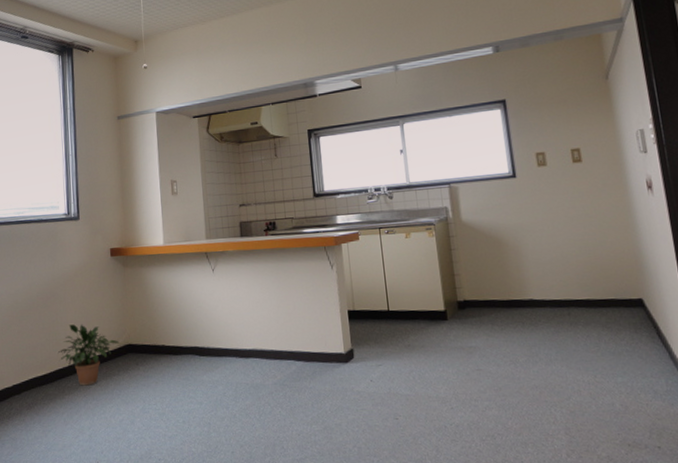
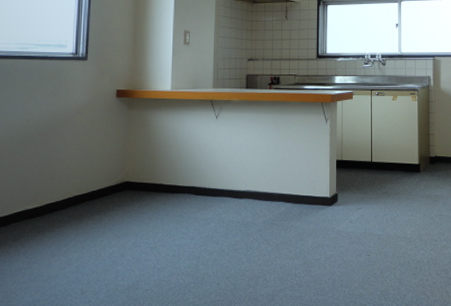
potted plant: present [57,324,120,386] -> none [51,160,117,220]

